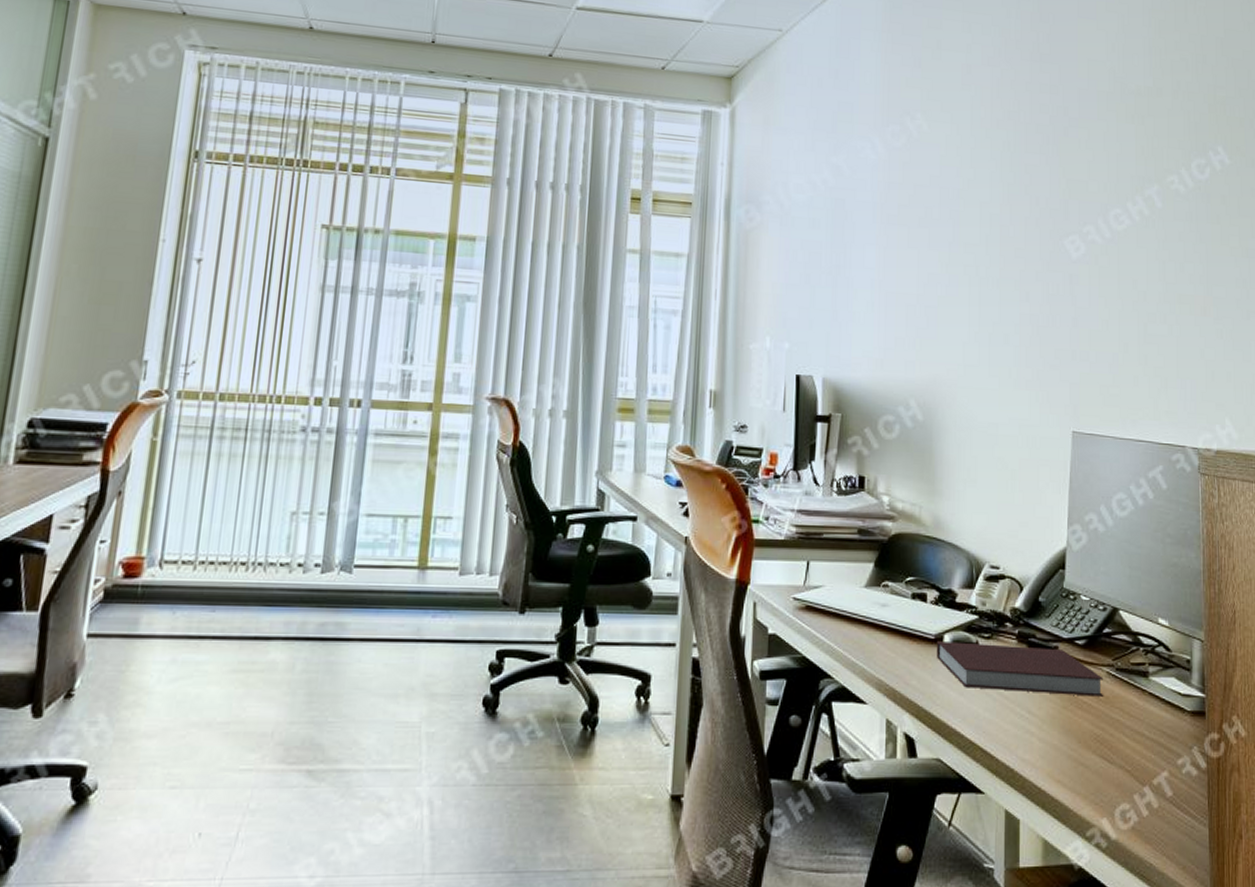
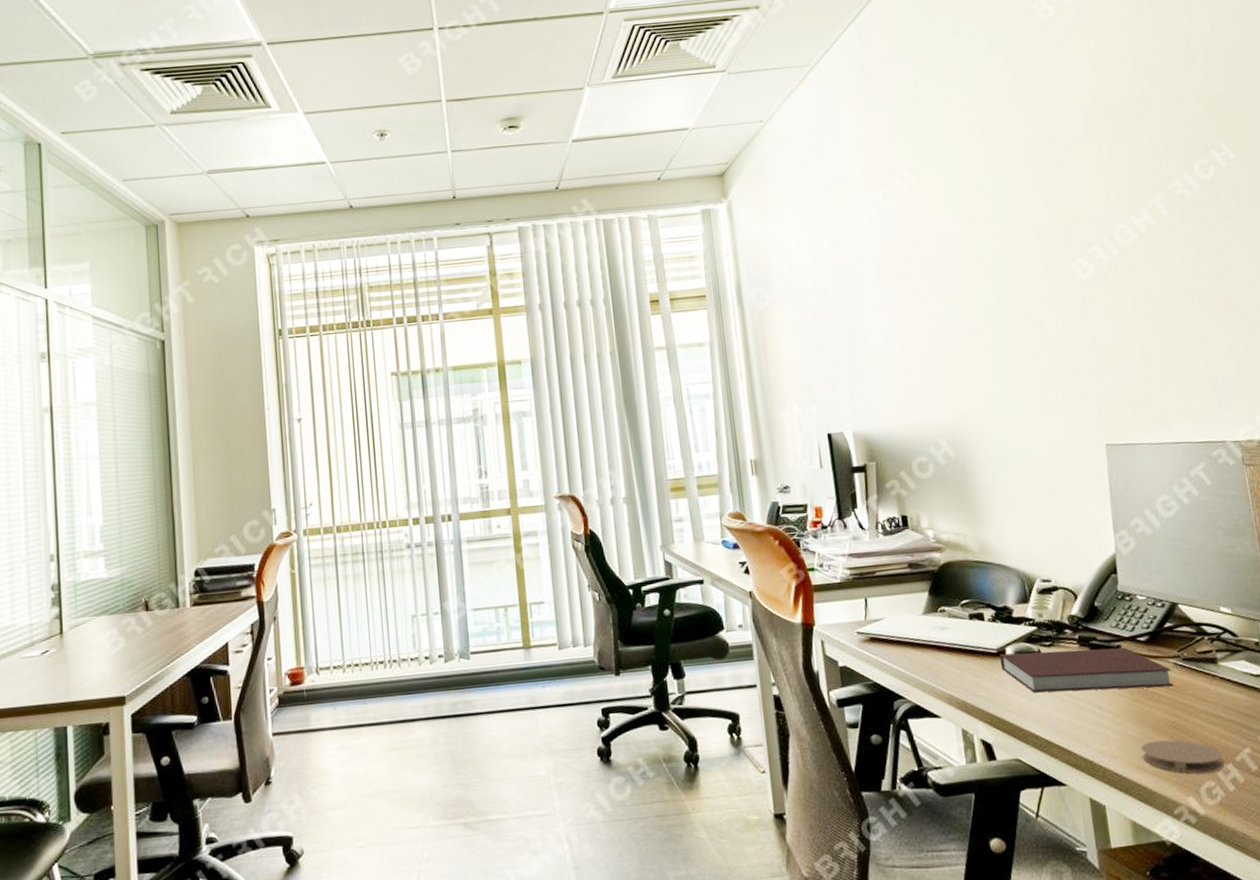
coaster: none [1063,754,1141,794] -> present [1140,739,1225,774]

